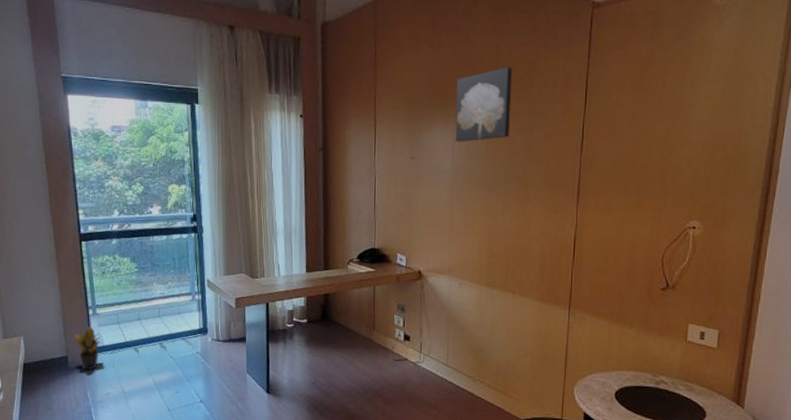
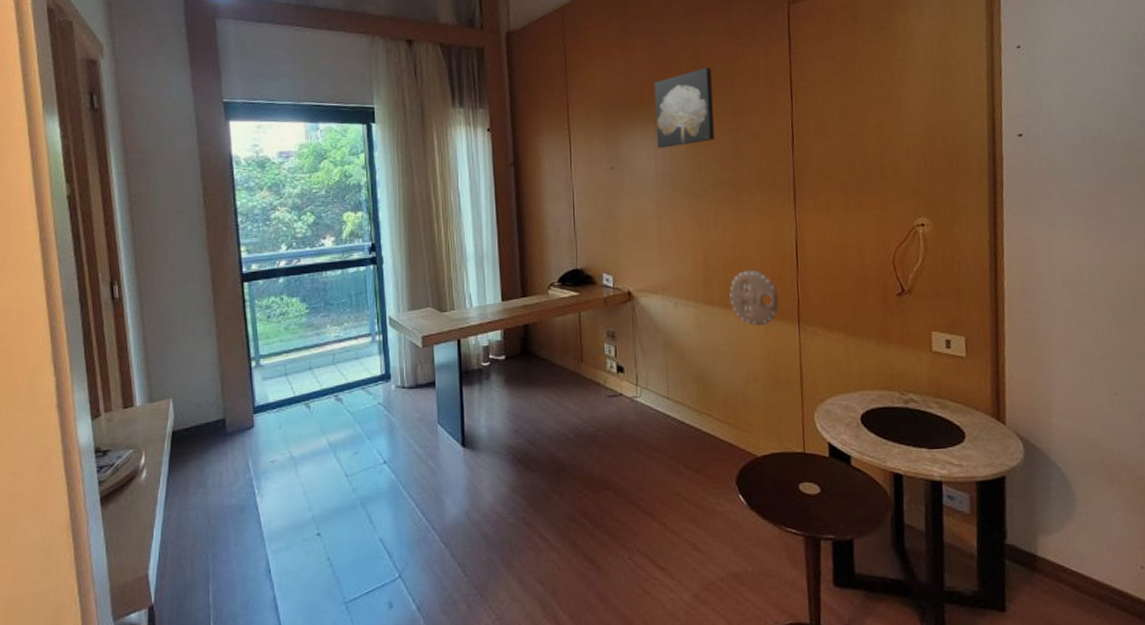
potted plant: present [74,326,101,371] -> none [233,380,266,435]
decorative plate: none [509,258,554,308] -> present [729,270,780,326]

